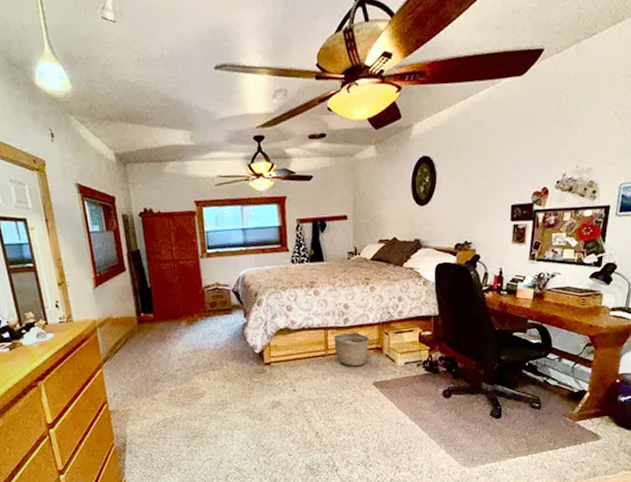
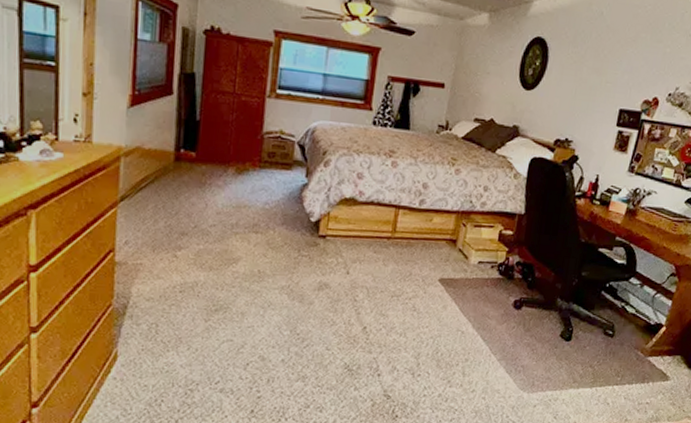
basket: present [333,331,370,367] -> none [403,215,445,257]

